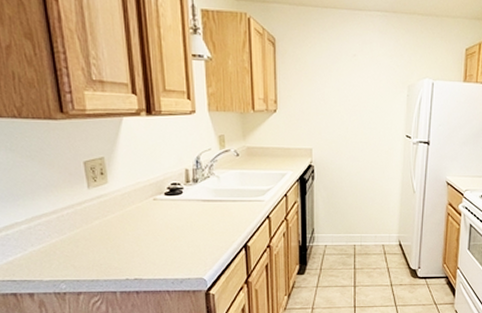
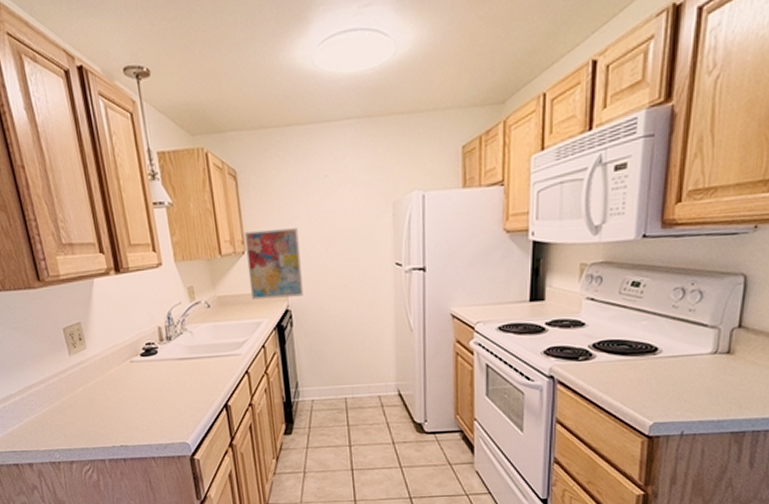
wall art: none [277,93,326,155] -> present [244,228,303,300]

